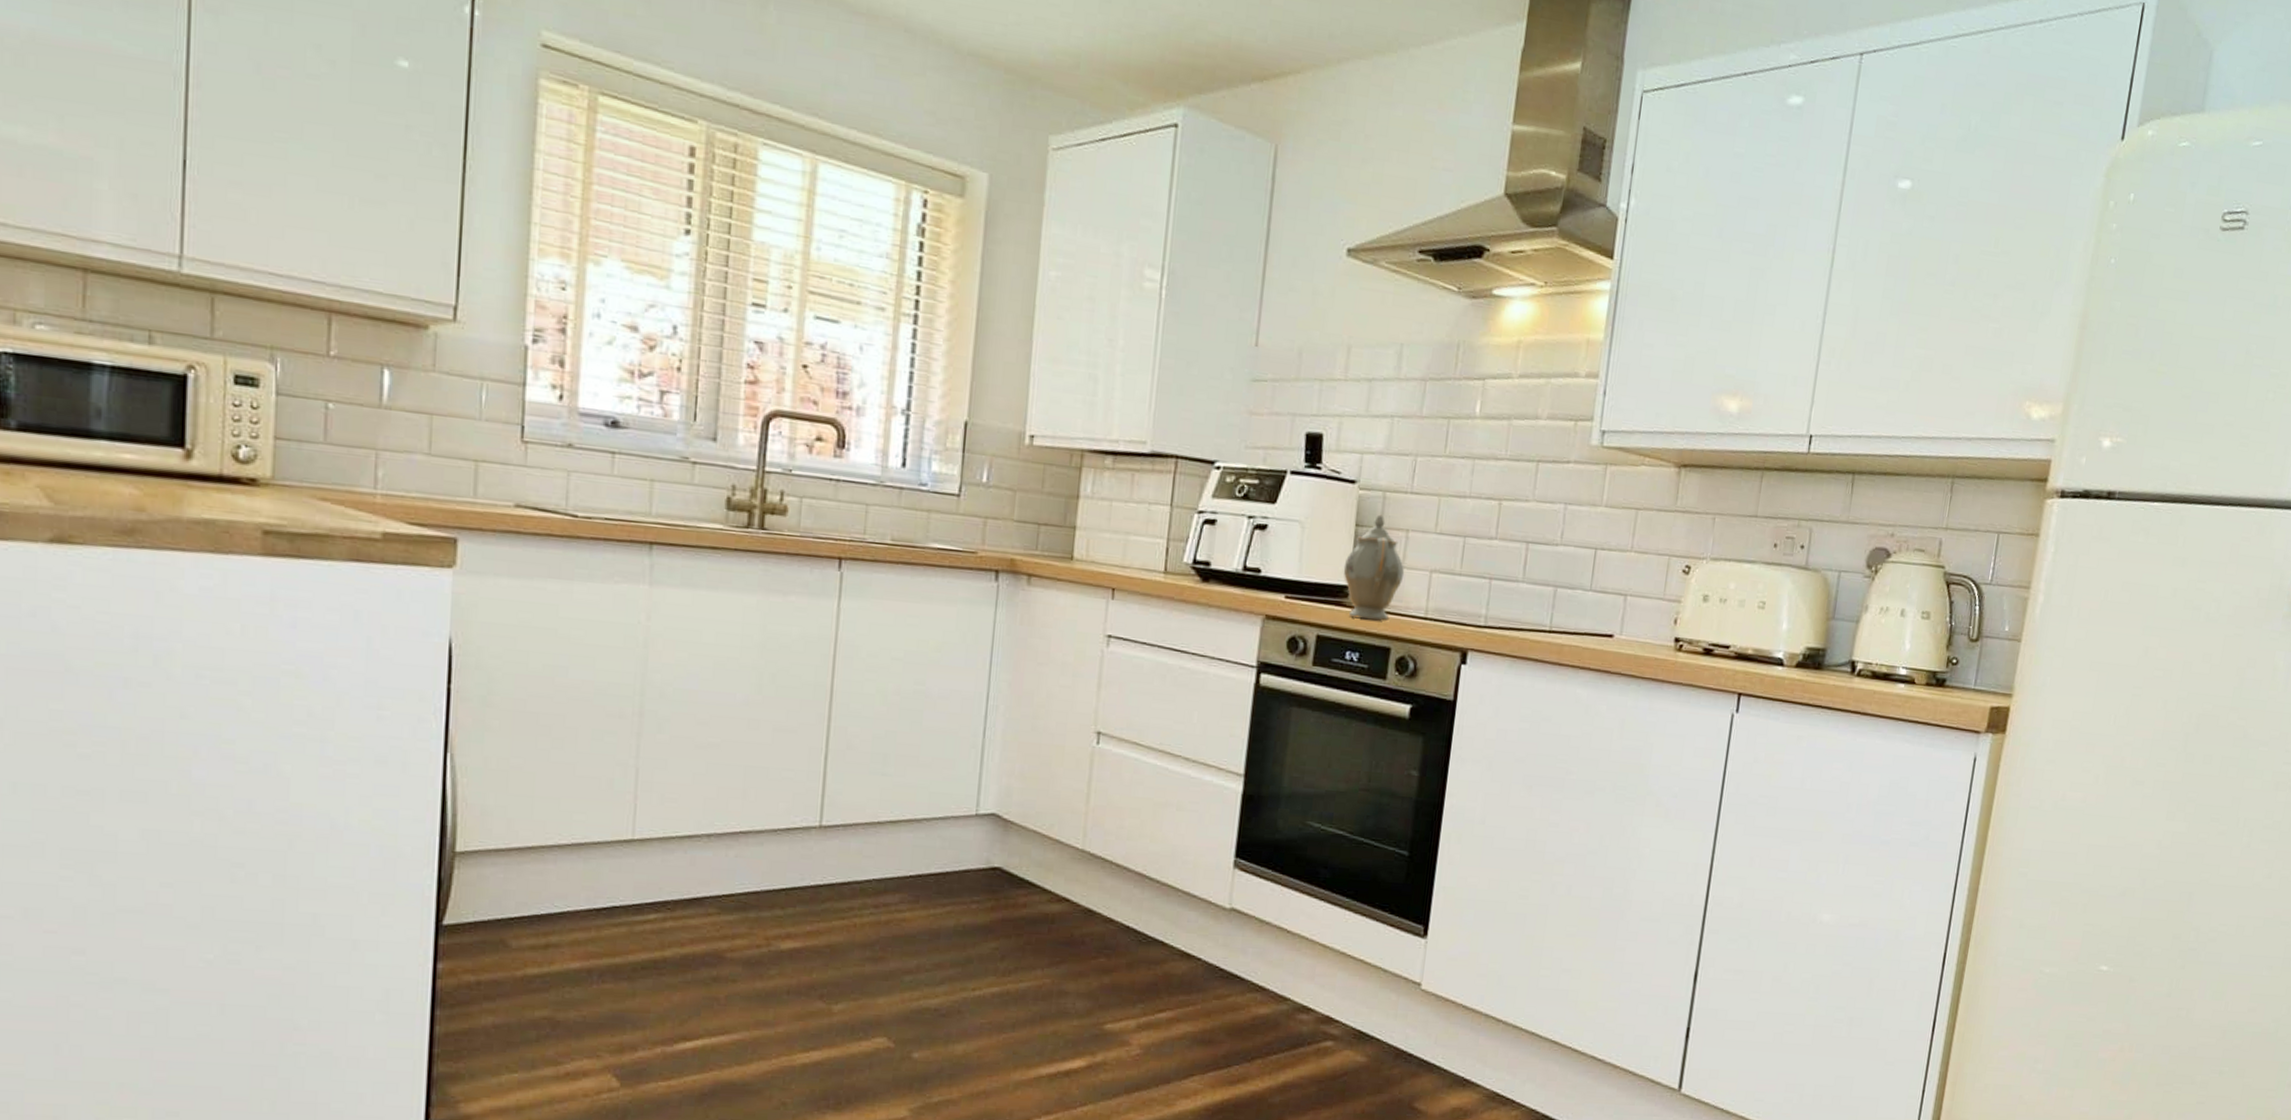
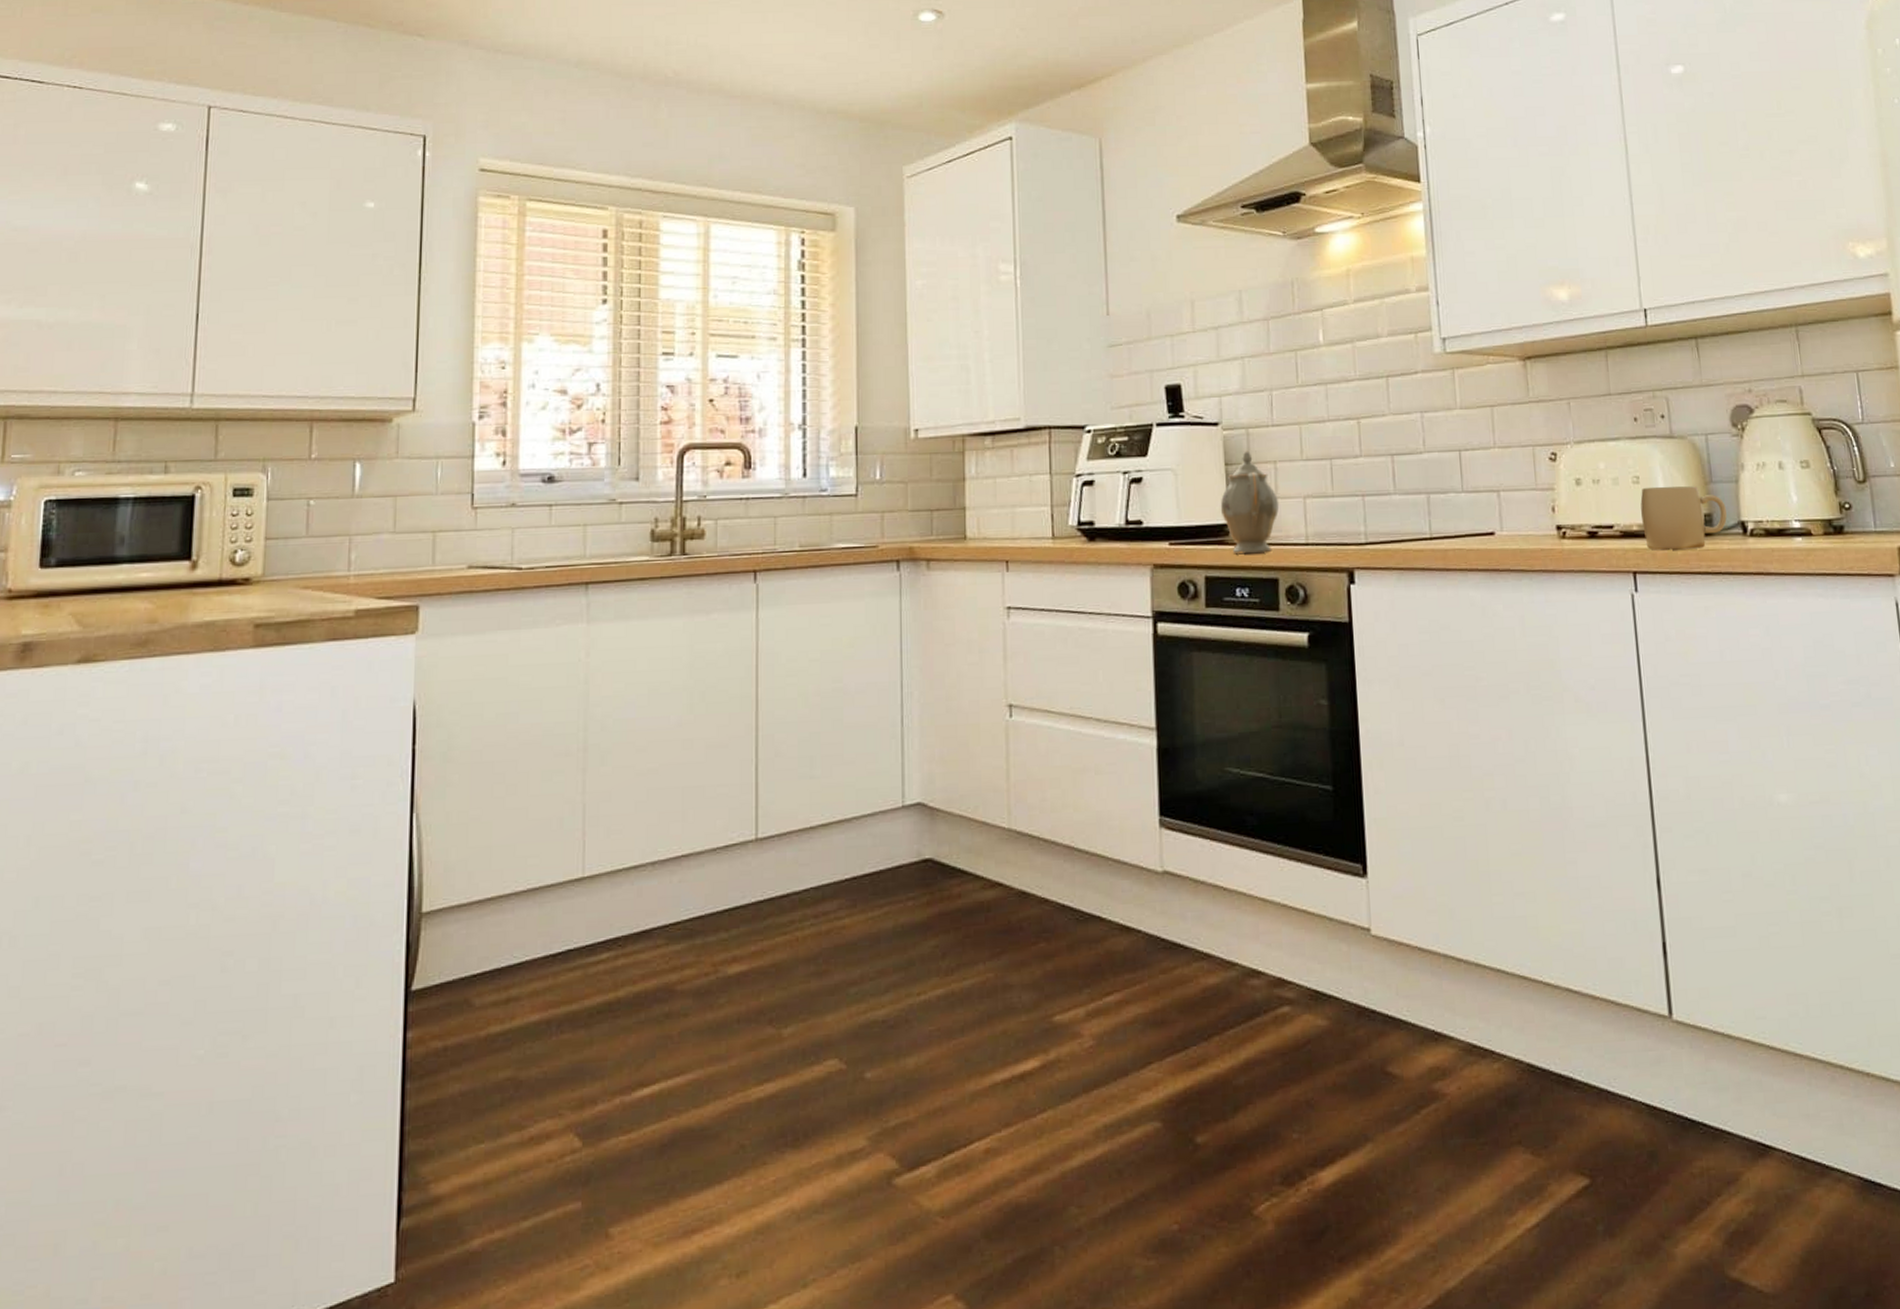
mug: none [1757,614,1842,681] -> present [1640,486,1728,551]

